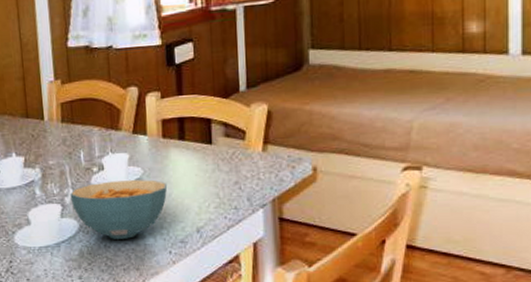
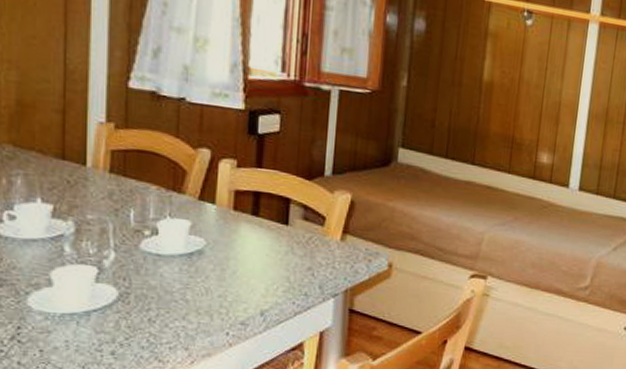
cereal bowl: present [70,179,168,239] -> none [111,248,233,315]

